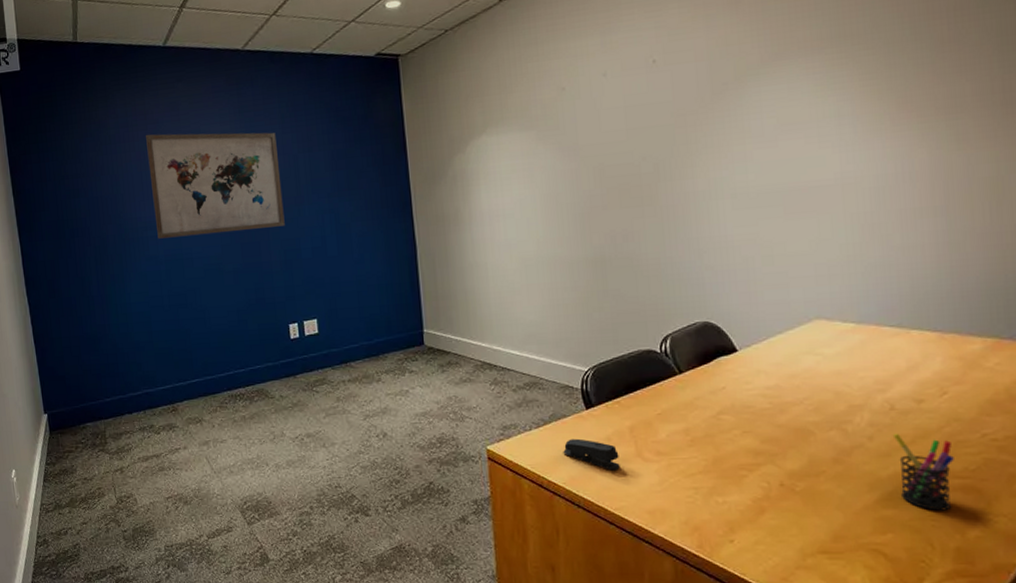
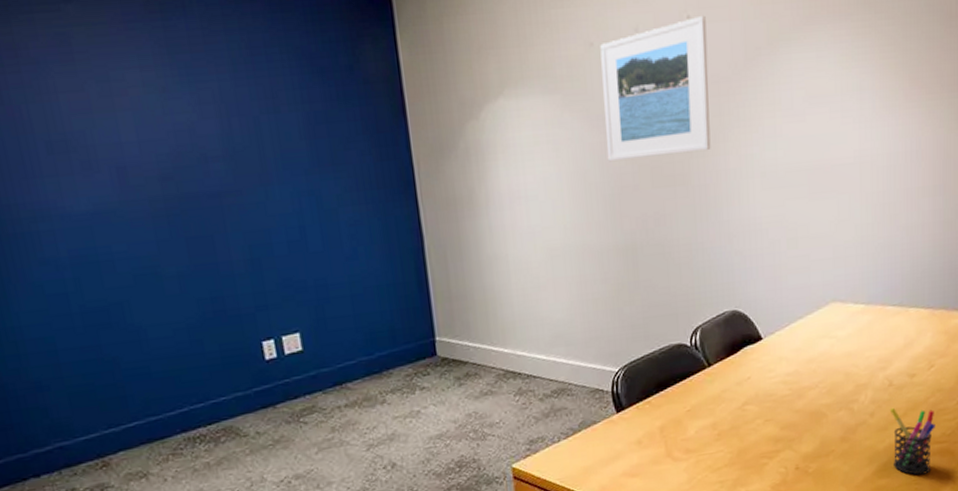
wall art: present [146,132,285,239] -> none [19,79,248,234]
stapler: present [563,438,620,471] -> none [593,444,650,475]
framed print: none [571,58,678,186] -> present [600,15,711,162]

